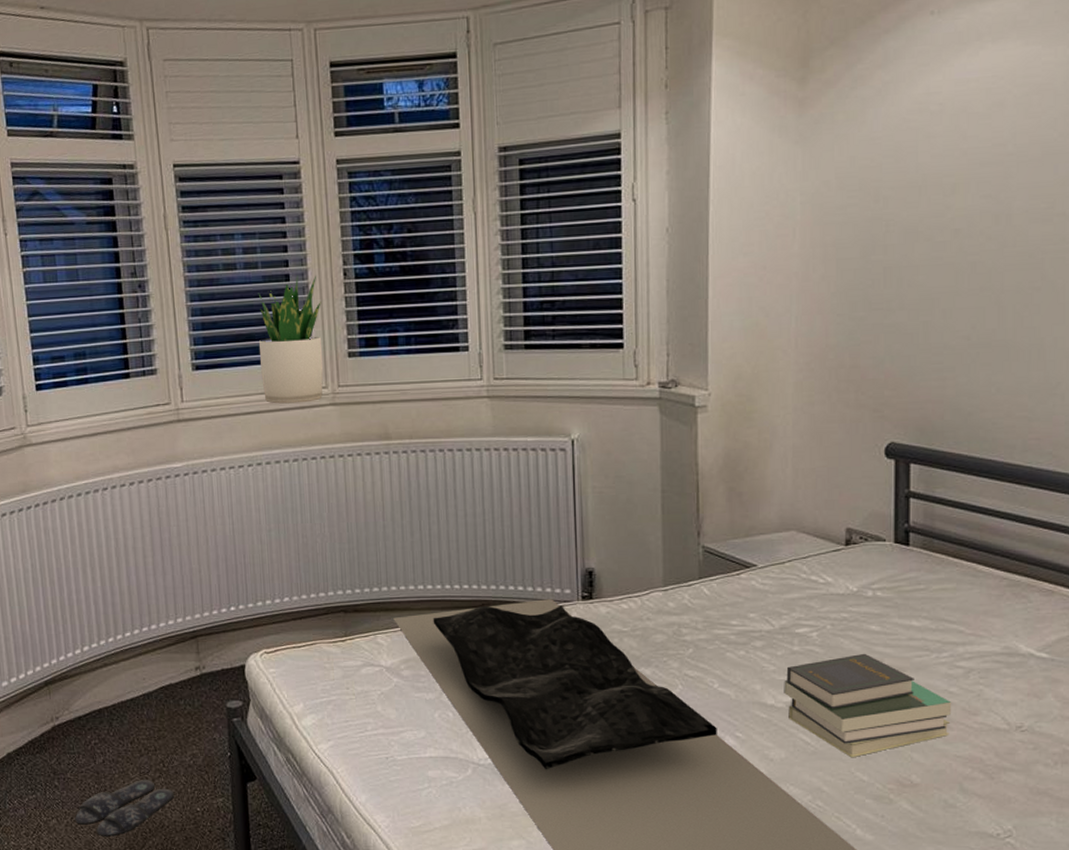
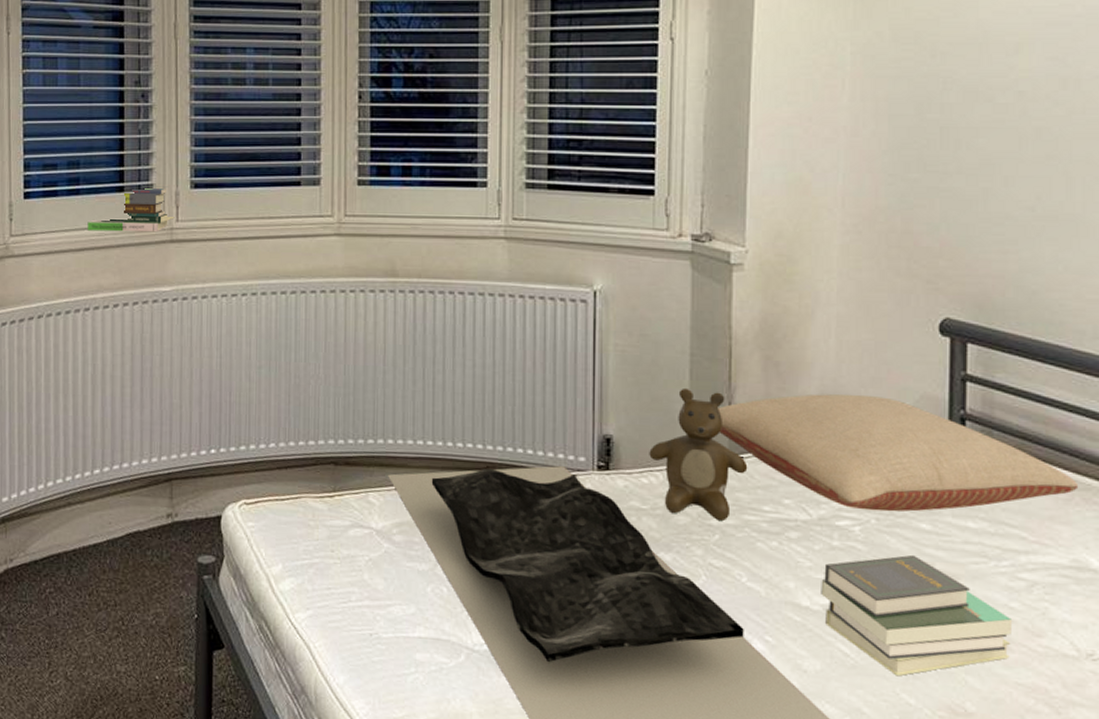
slippers: present [75,780,175,837] -> none [20,638,132,701]
books: none [98,370,180,417] -> present [87,186,175,233]
planter: present [258,275,324,404] -> none [264,95,333,231]
teddy bear: none [628,521,717,636] -> present [649,387,748,521]
pillow: none [688,516,1010,618] -> present [718,394,1079,512]

